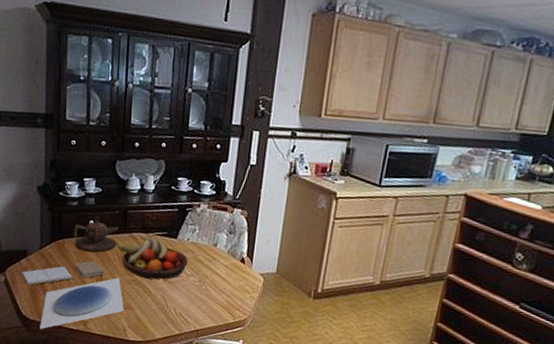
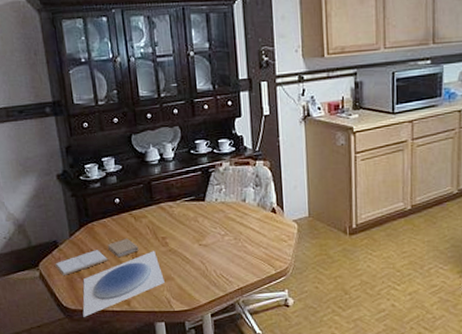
teapot: present [73,216,118,253] -> none [100,193,146,231]
fruit bowl: present [116,237,188,280] -> none [146,205,220,246]

